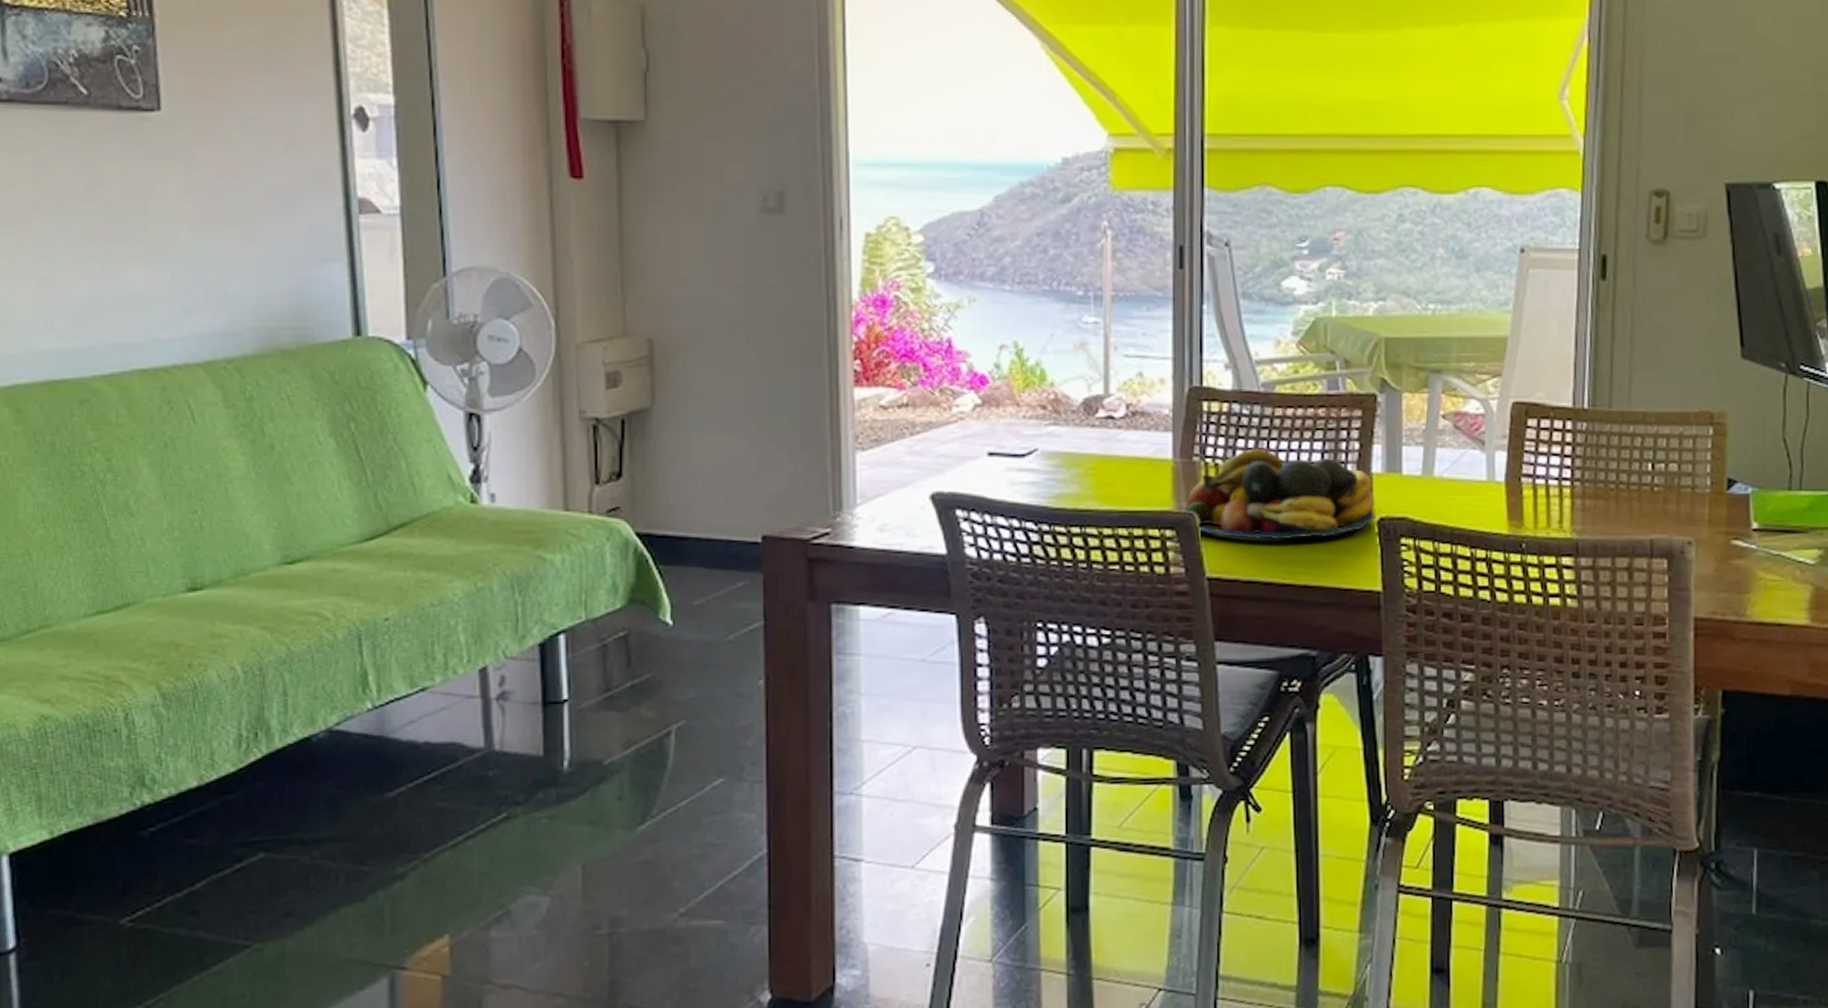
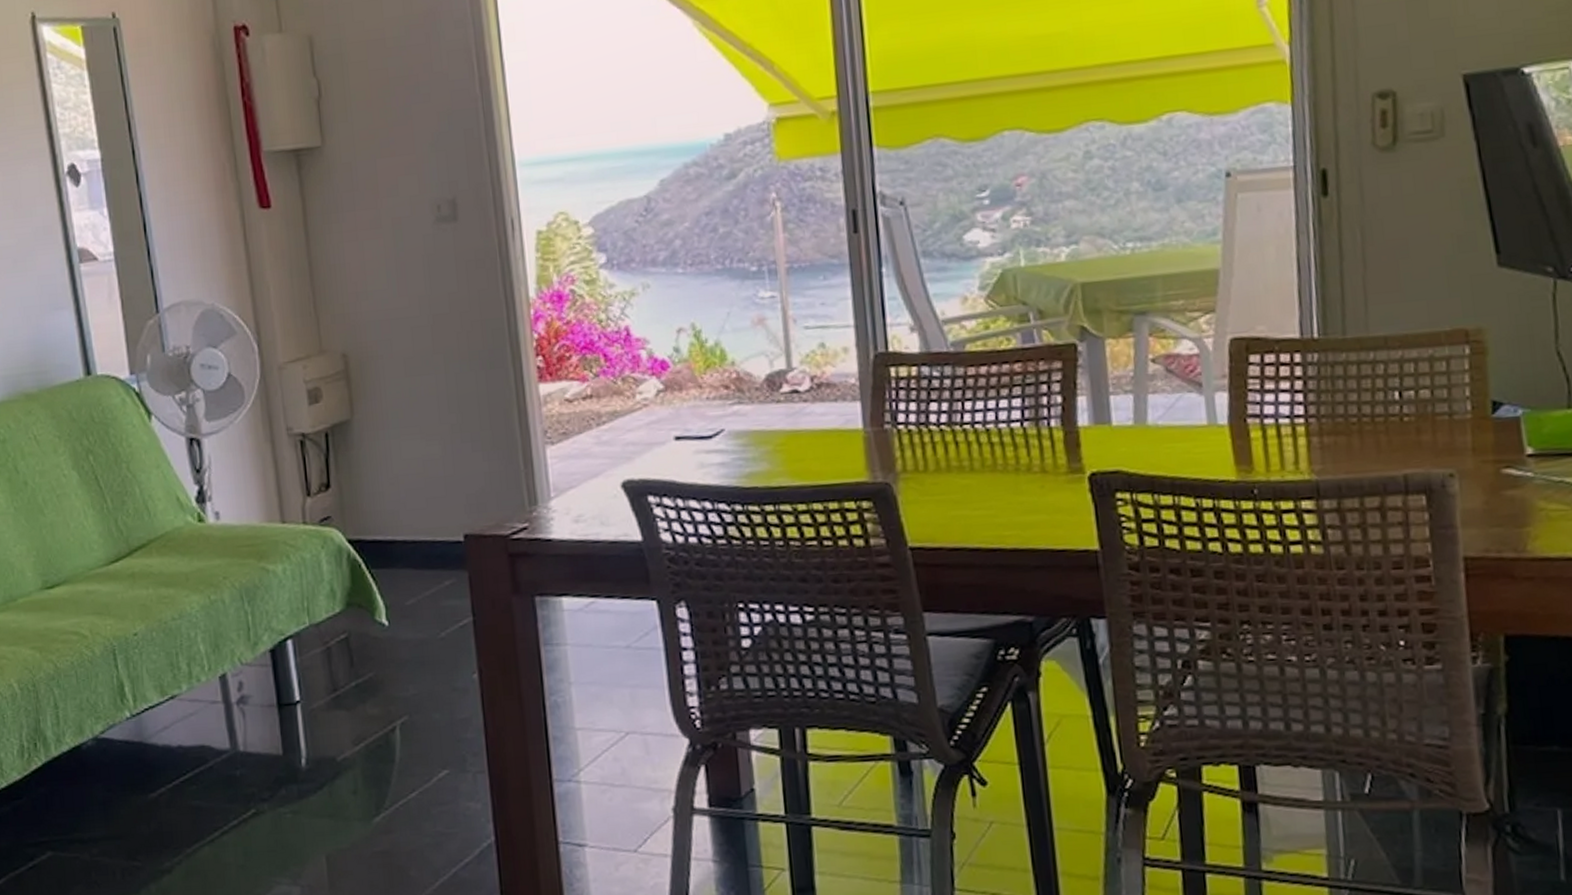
fruit bowl: present [1179,448,1375,540] -> none [874,410,1085,505]

